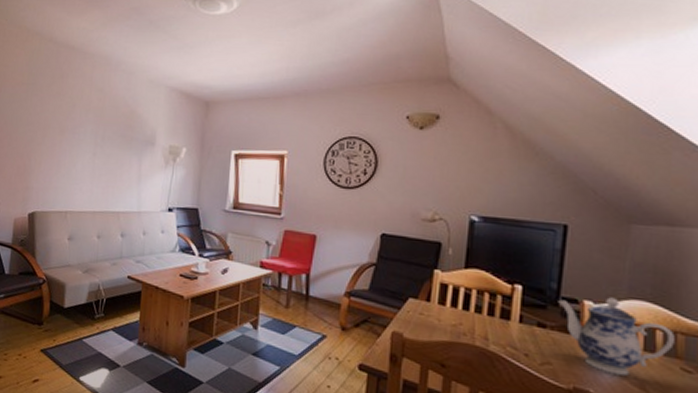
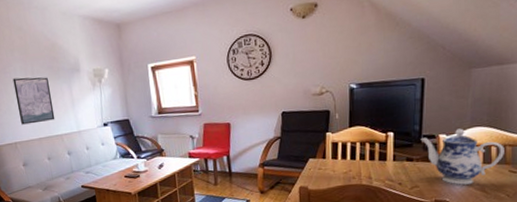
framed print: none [77,140,118,194] -> present [12,77,55,125]

